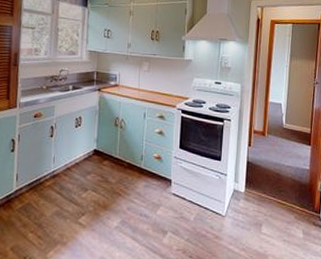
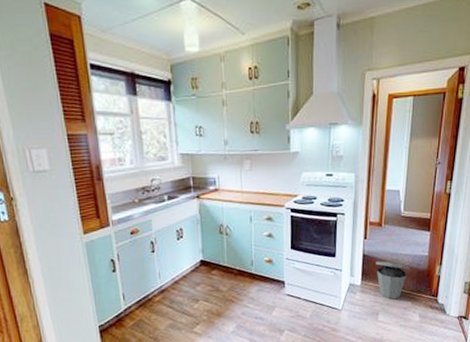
trash can: none [259,169,292,212] -> present [376,260,409,300]

